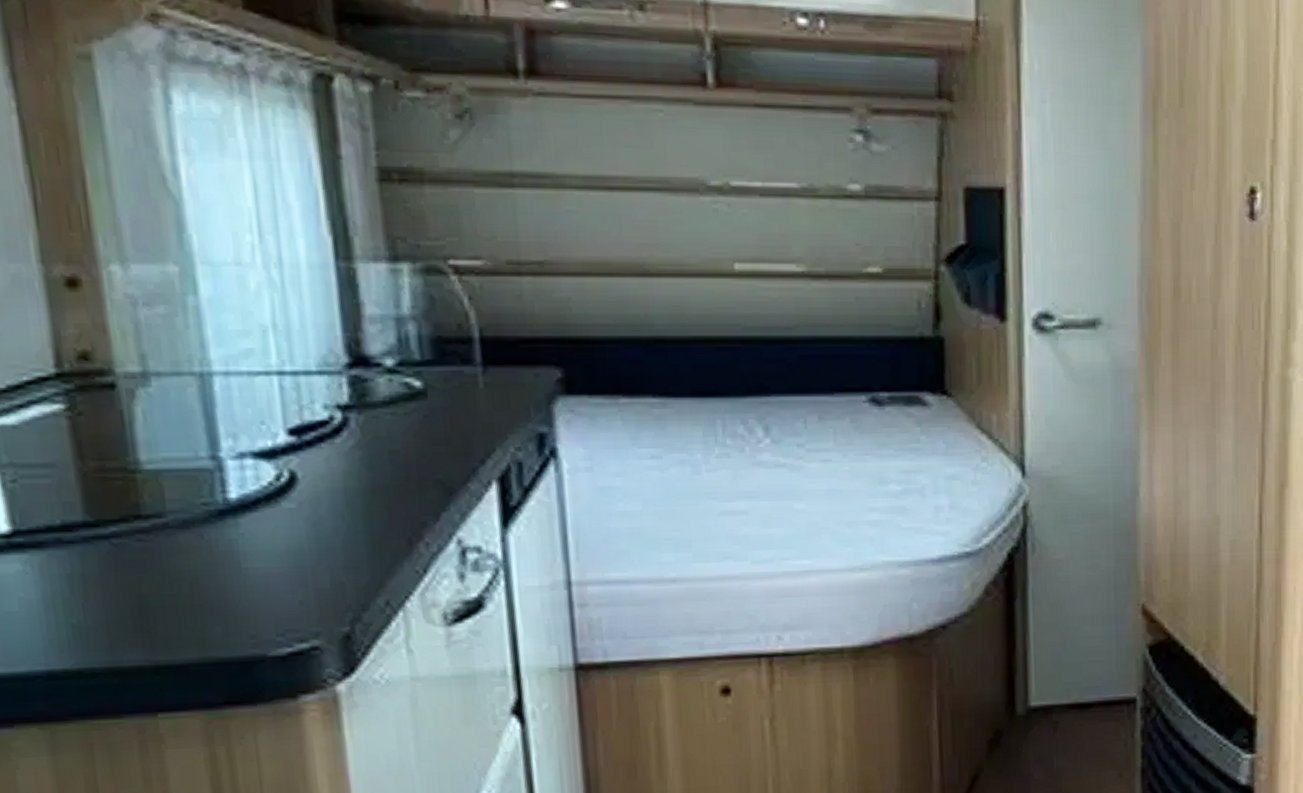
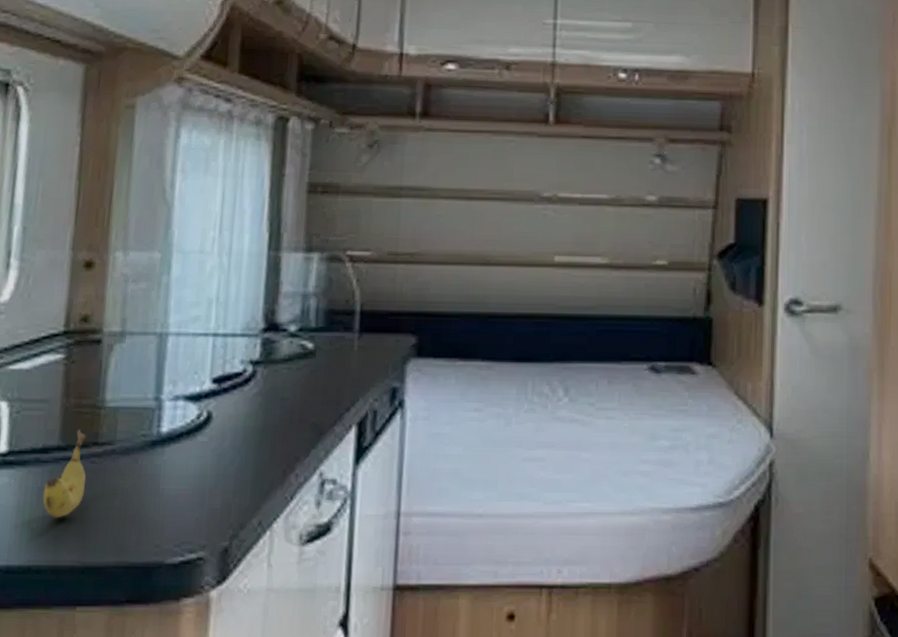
fruit: none [76,500,136,611] -> present [42,430,86,518]

